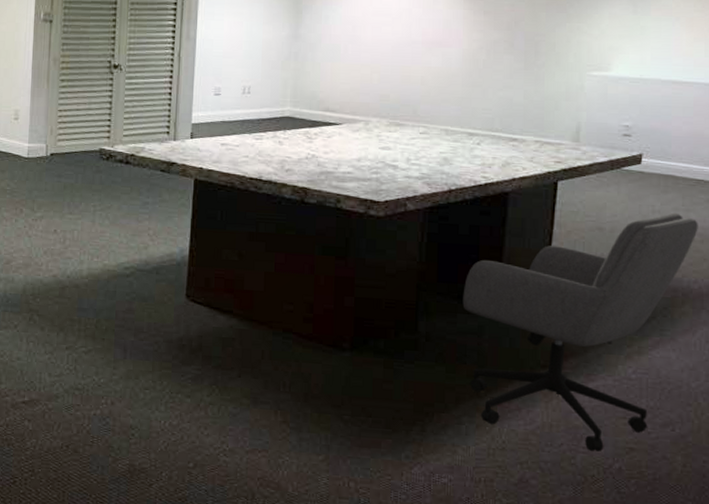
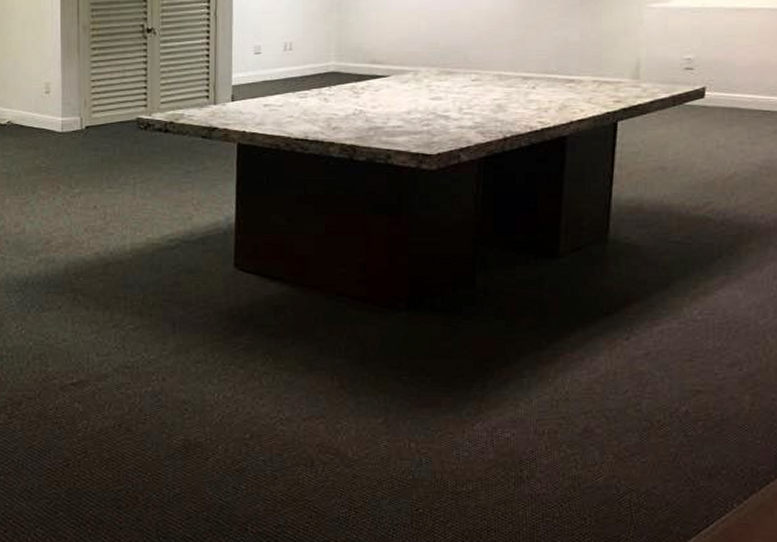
office chair: present [462,212,698,452] -> none [521,146,765,396]

